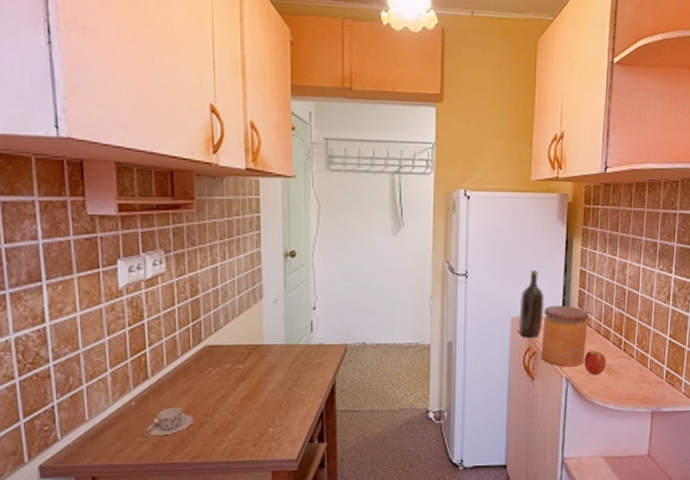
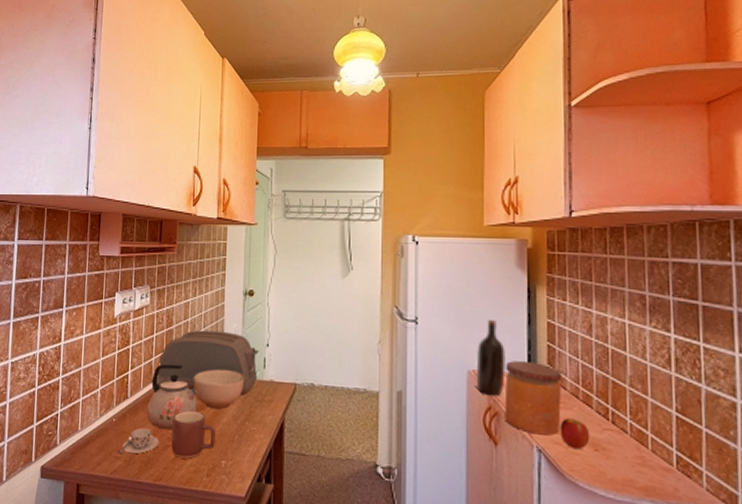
kettle: none [174,336,237,405] -> present [146,364,198,429]
toaster: none [182,297,305,362] -> present [156,330,259,394]
mug: none [207,382,260,432] -> present [171,410,216,459]
bowl: none [229,336,291,379] -> present [193,368,245,409]

